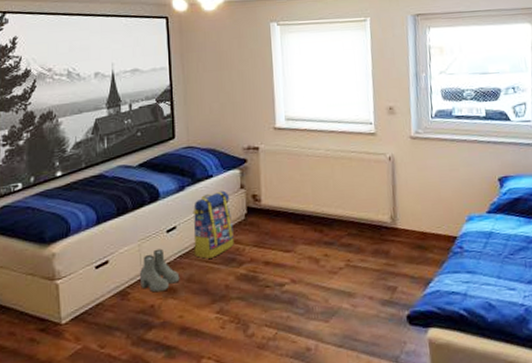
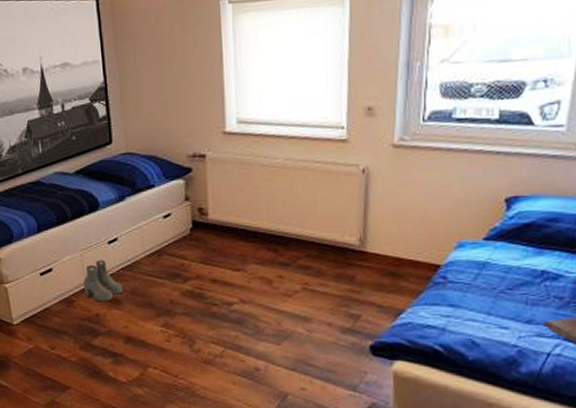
backpack: present [192,190,234,259] -> none [134,202,179,272]

